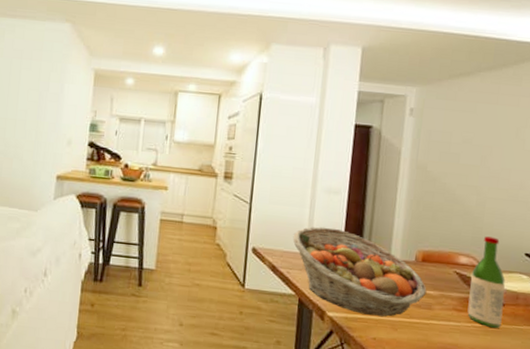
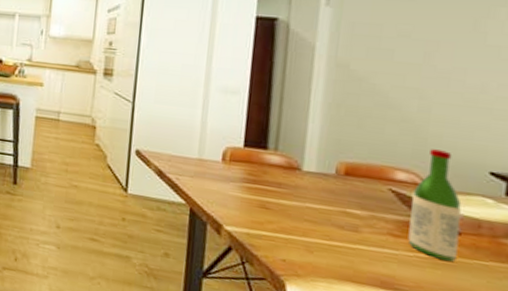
fruit basket: present [292,226,427,317] -> none [182,130,352,237]

